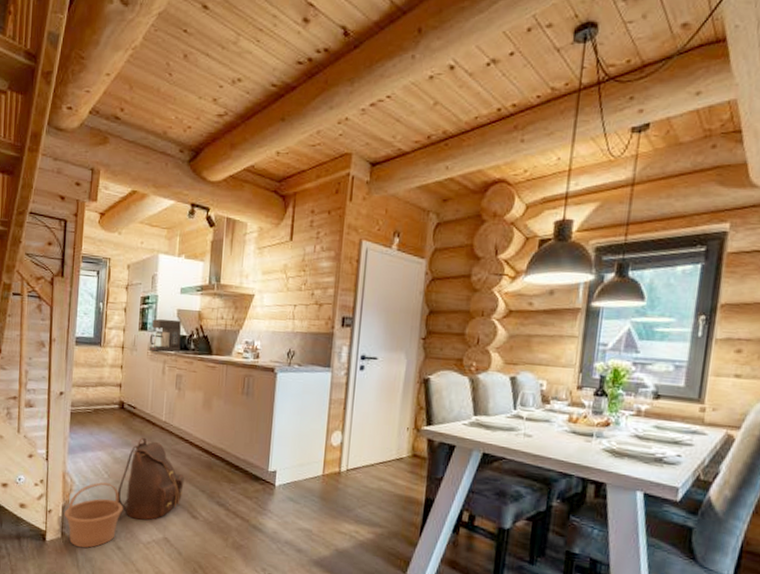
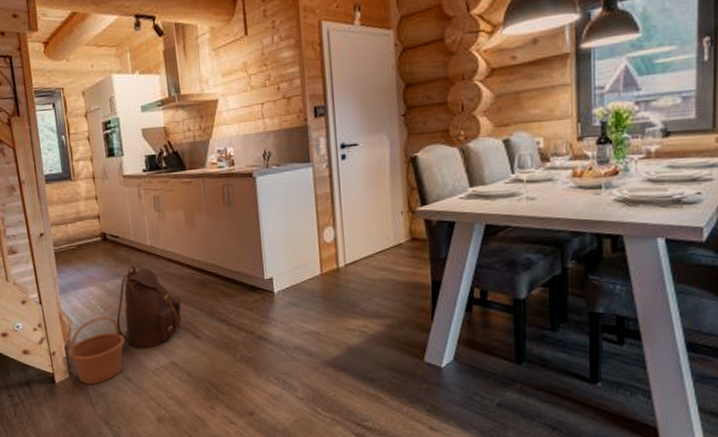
coffee maker: present [148,319,182,353] -> none [118,139,153,177]

